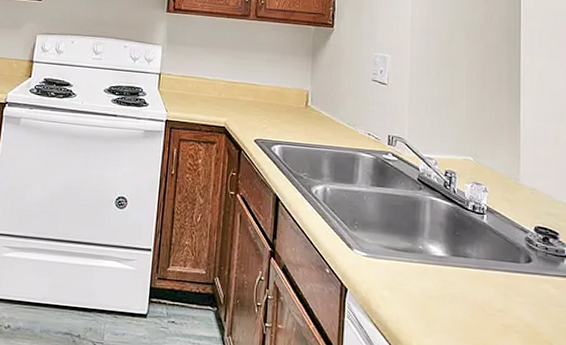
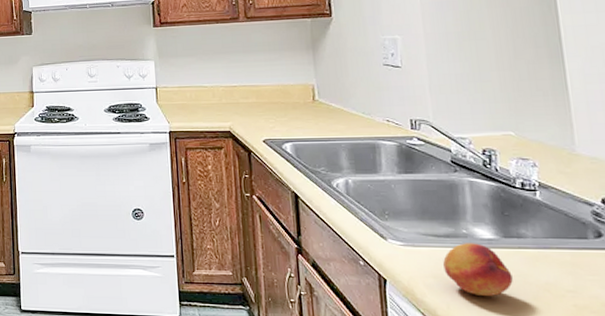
fruit: none [399,258,455,311] -> present [443,243,513,296]

